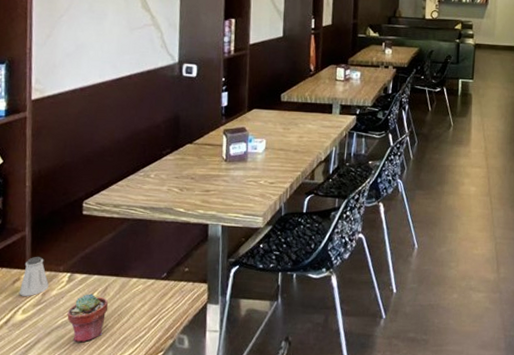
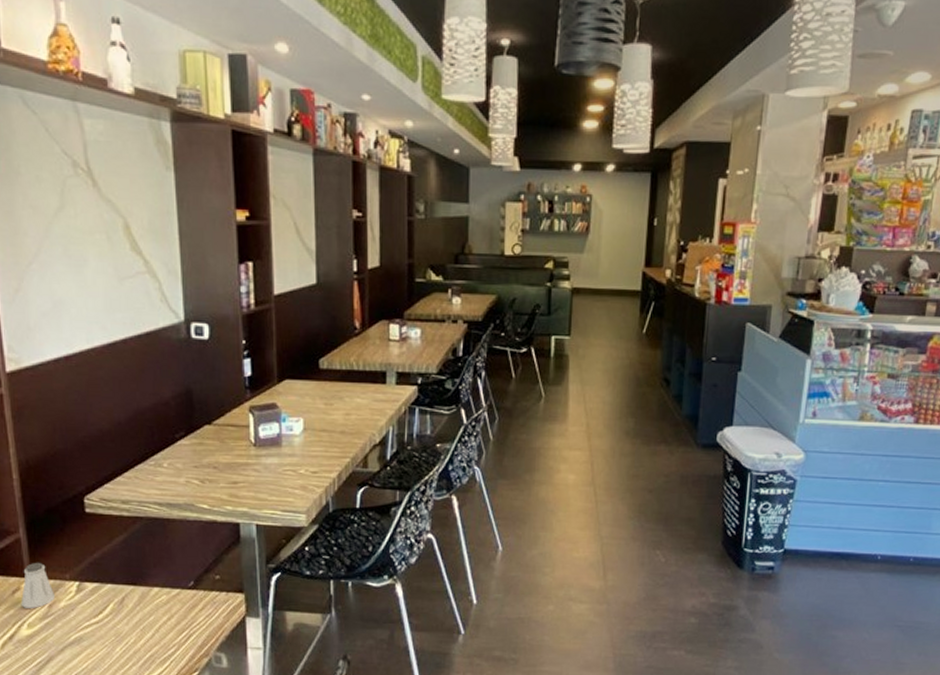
potted succulent: present [67,294,109,343] -> none [80,605,128,661]

